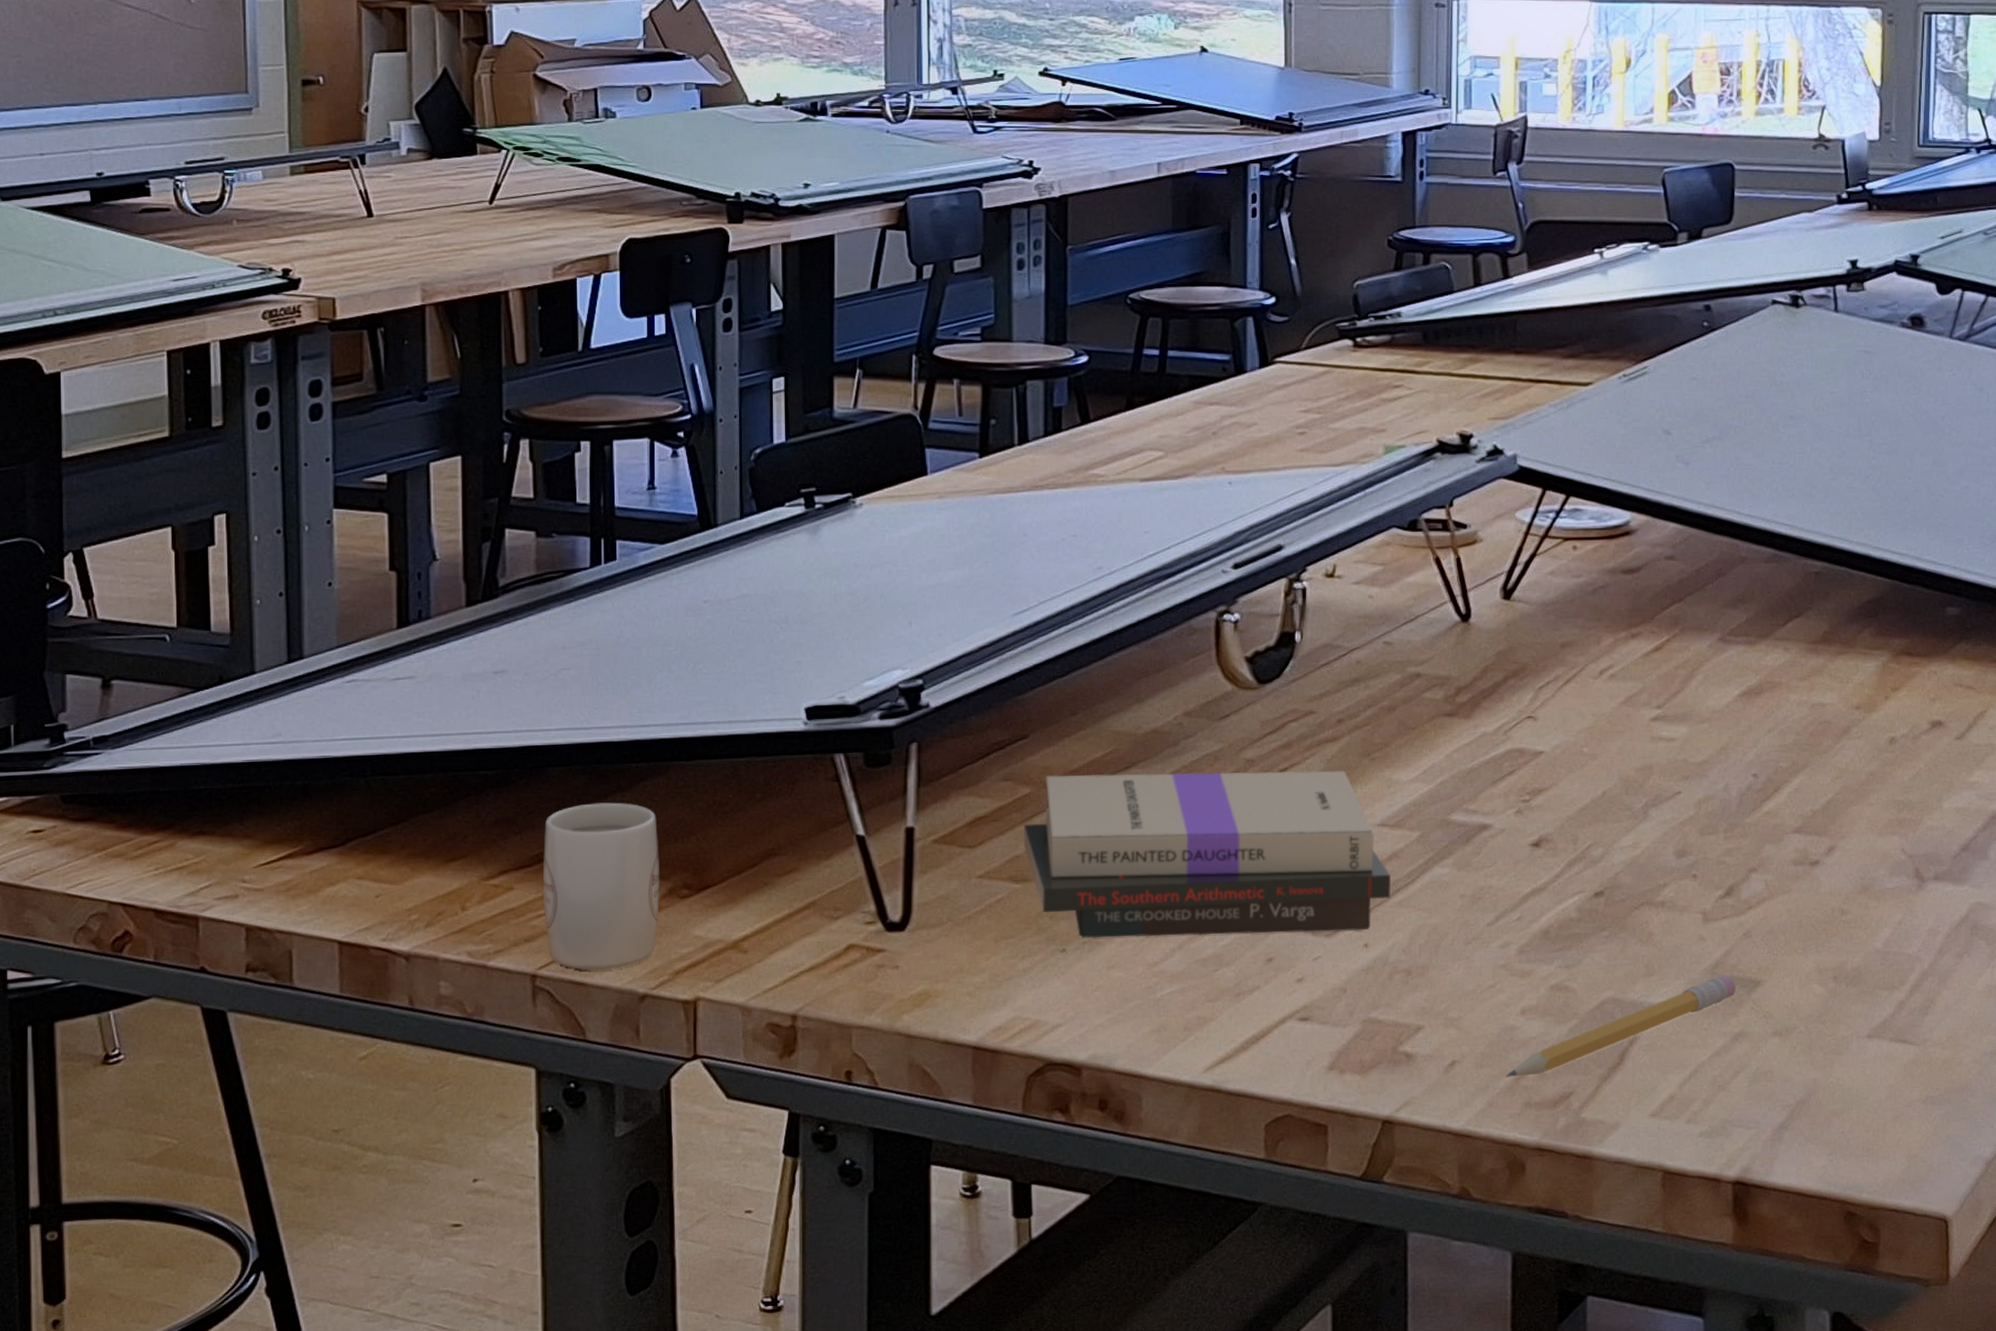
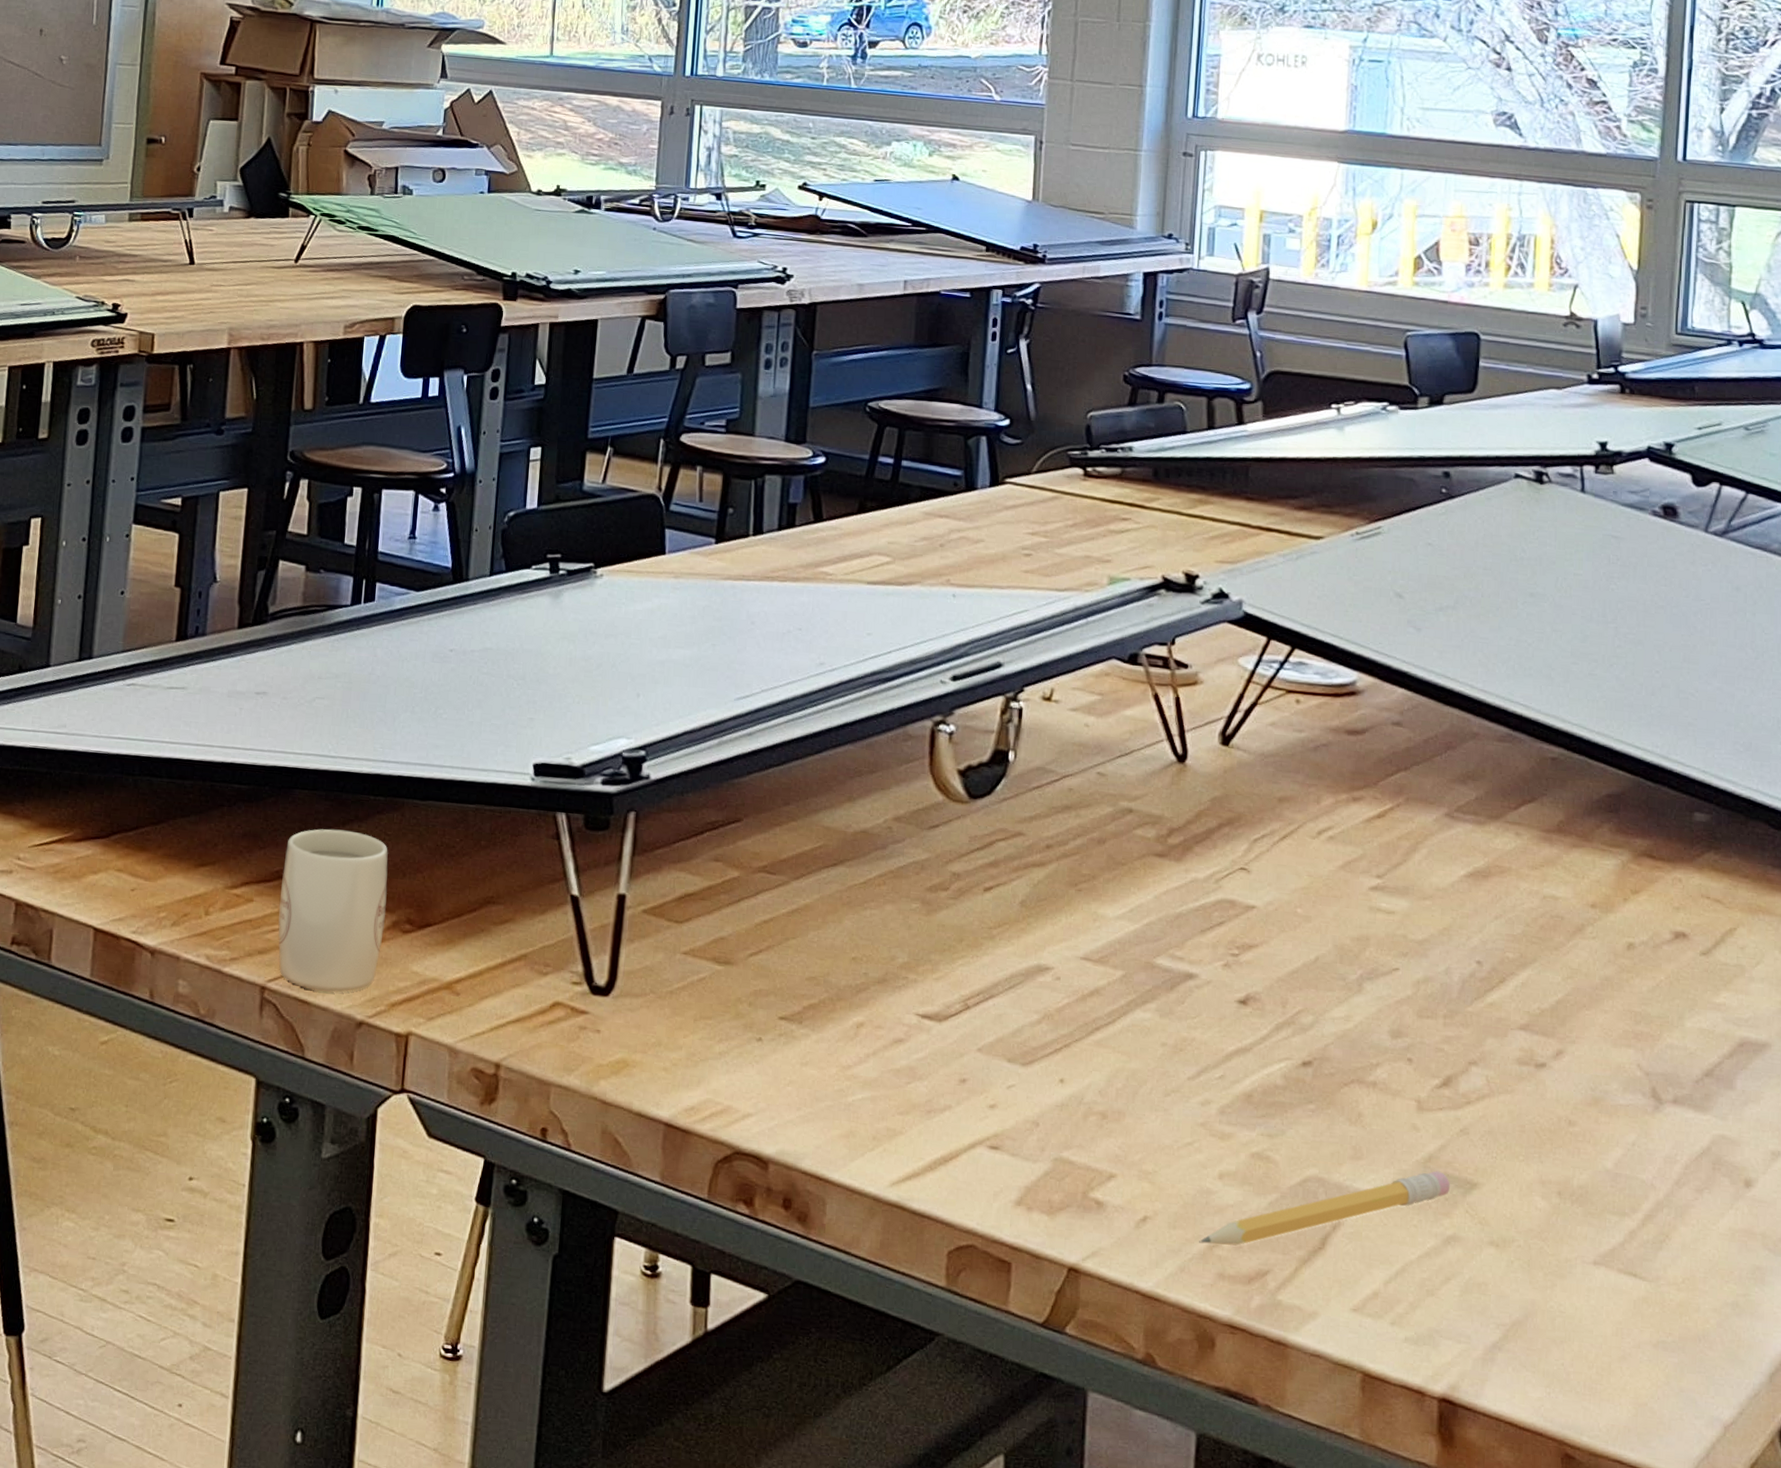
books: present [1024,770,1392,938] -> none [729,861,1092,1065]

